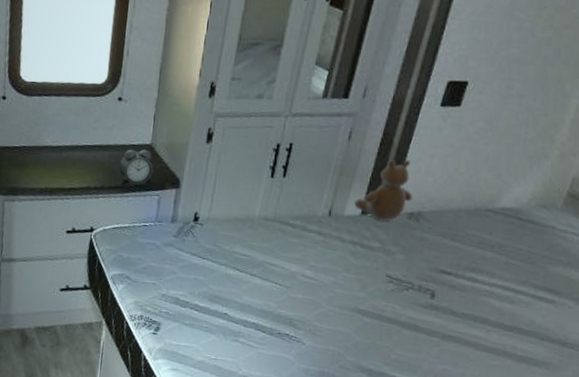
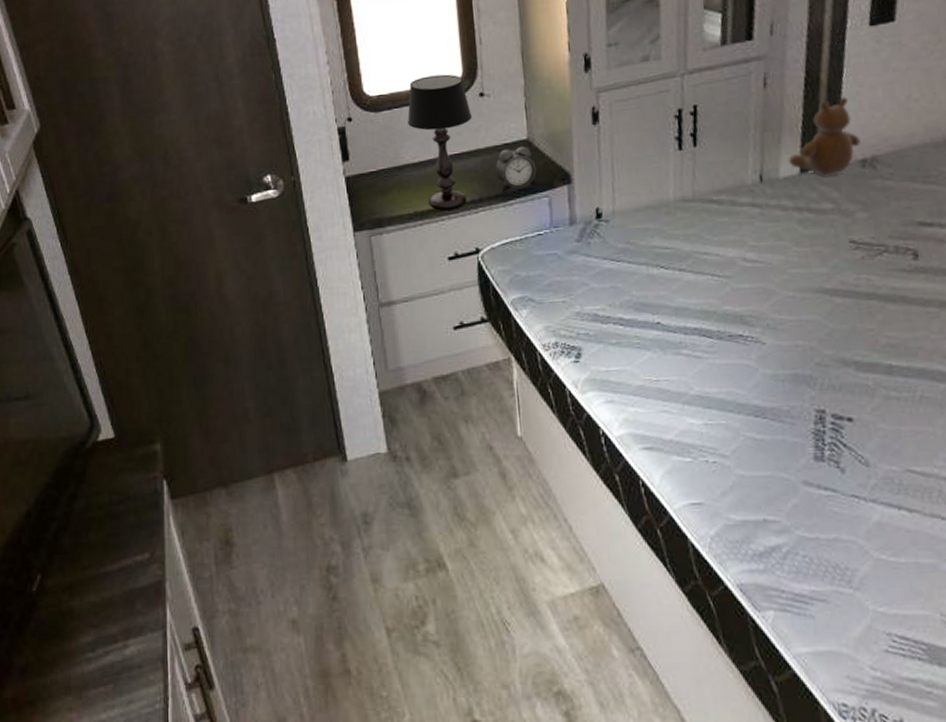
table lamp: none [53,73,109,193] -> present [407,74,472,212]

